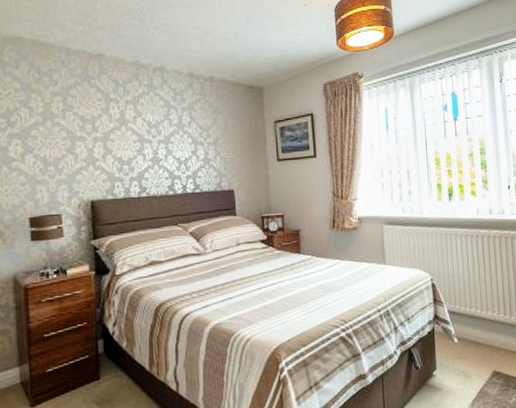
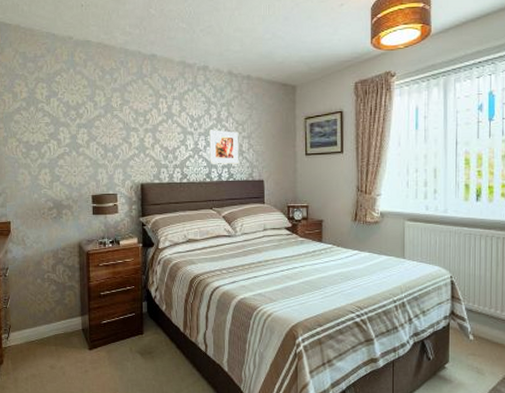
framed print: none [170,136,206,175] -> present [209,130,239,164]

